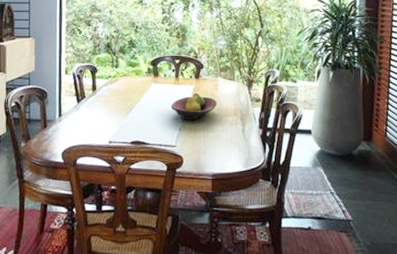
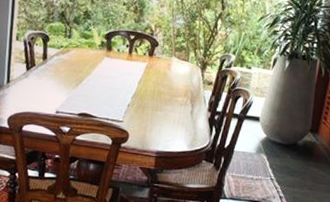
fruit bowl: present [170,93,217,121] -> none [121,70,168,99]

